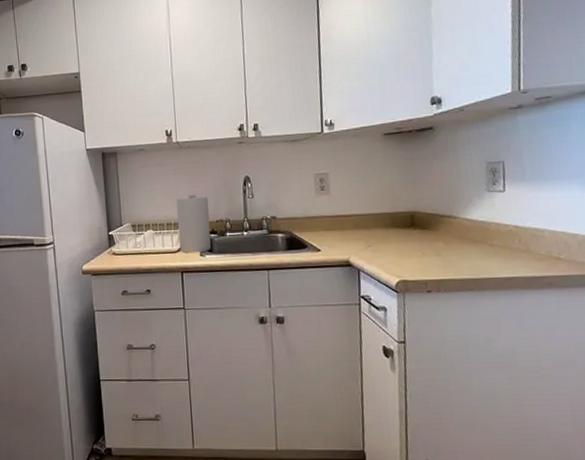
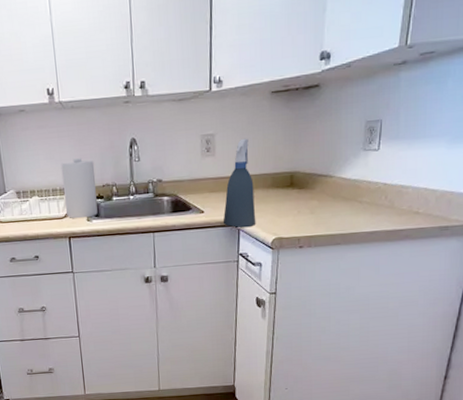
spray bottle: none [341,177,377,268] -> present [223,138,256,228]

